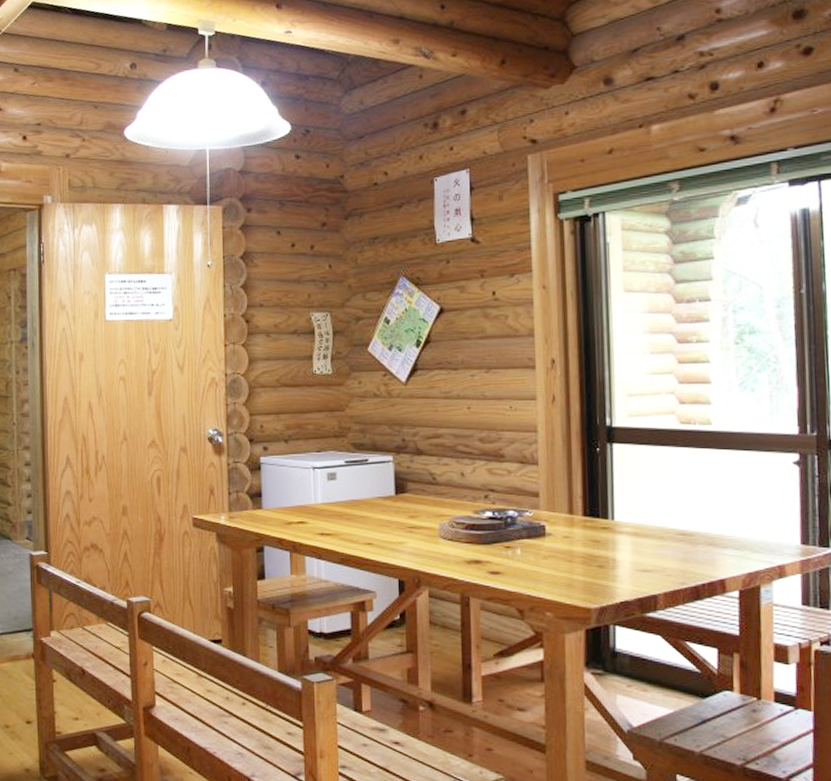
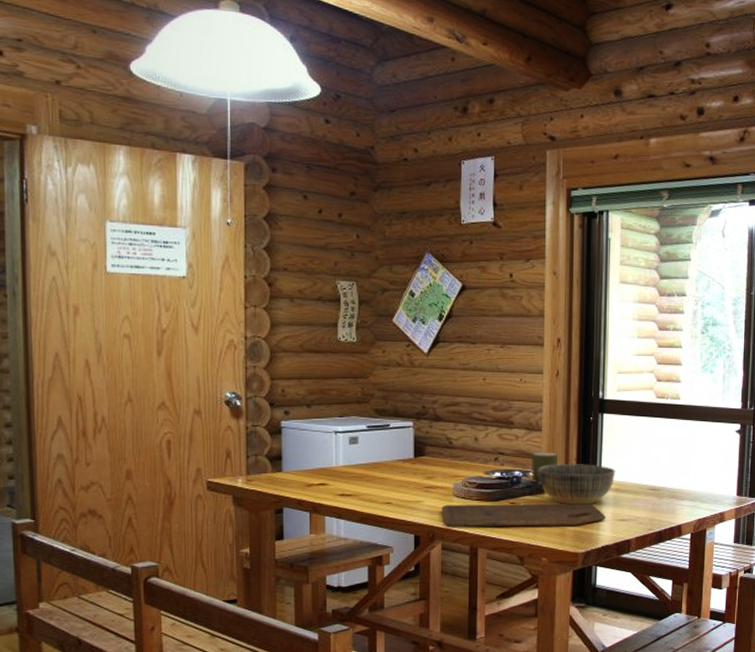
cutting board: none [427,547,623,575] -> present [441,503,606,528]
mug: none [526,489,560,525] -> present [531,452,559,484]
bowl: none [536,503,633,551] -> present [538,464,616,505]

